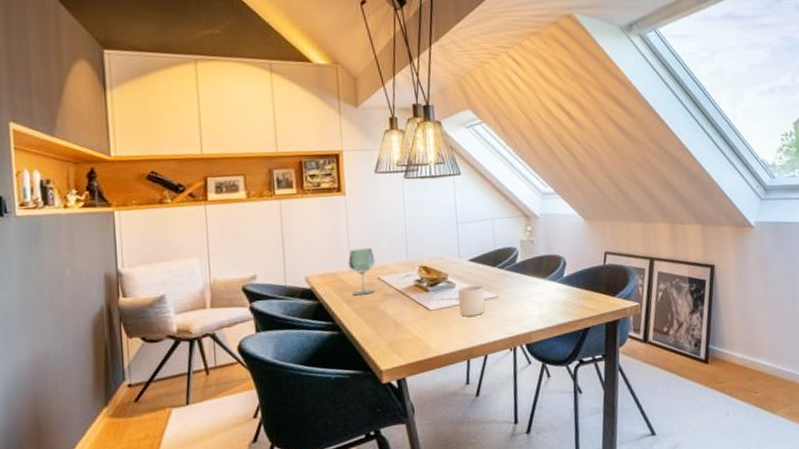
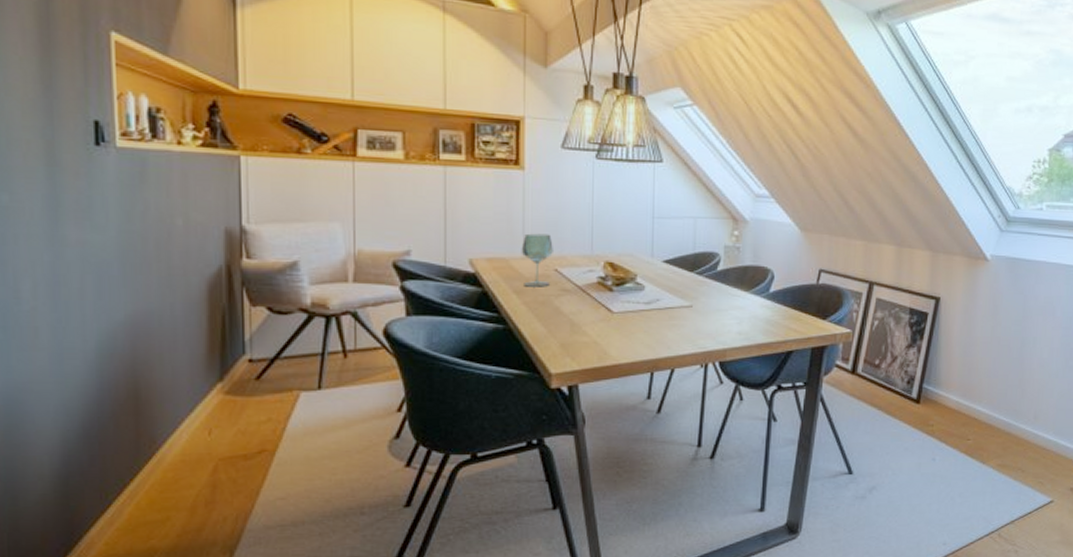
mug: present [457,285,486,317] -> none [646,290,678,324]

